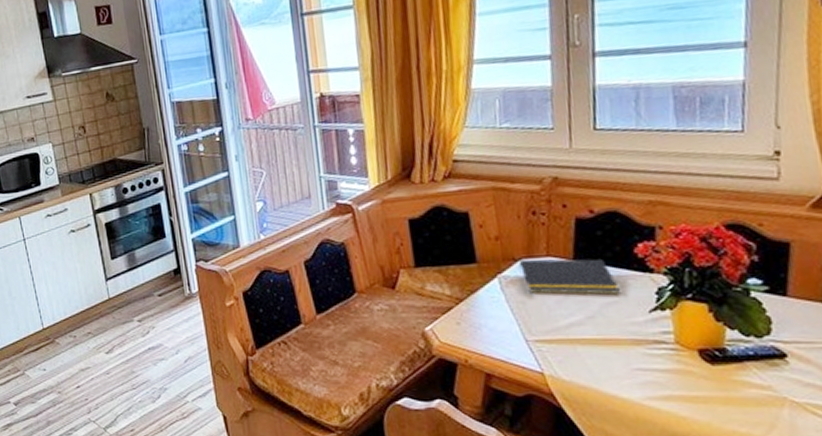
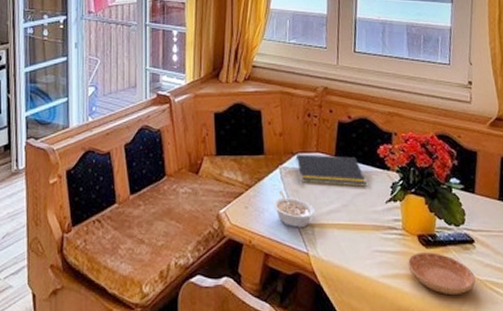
legume: none [491,302,549,345] -> present [272,190,315,228]
saucer: none [684,370,790,421] -> present [408,252,476,296]

